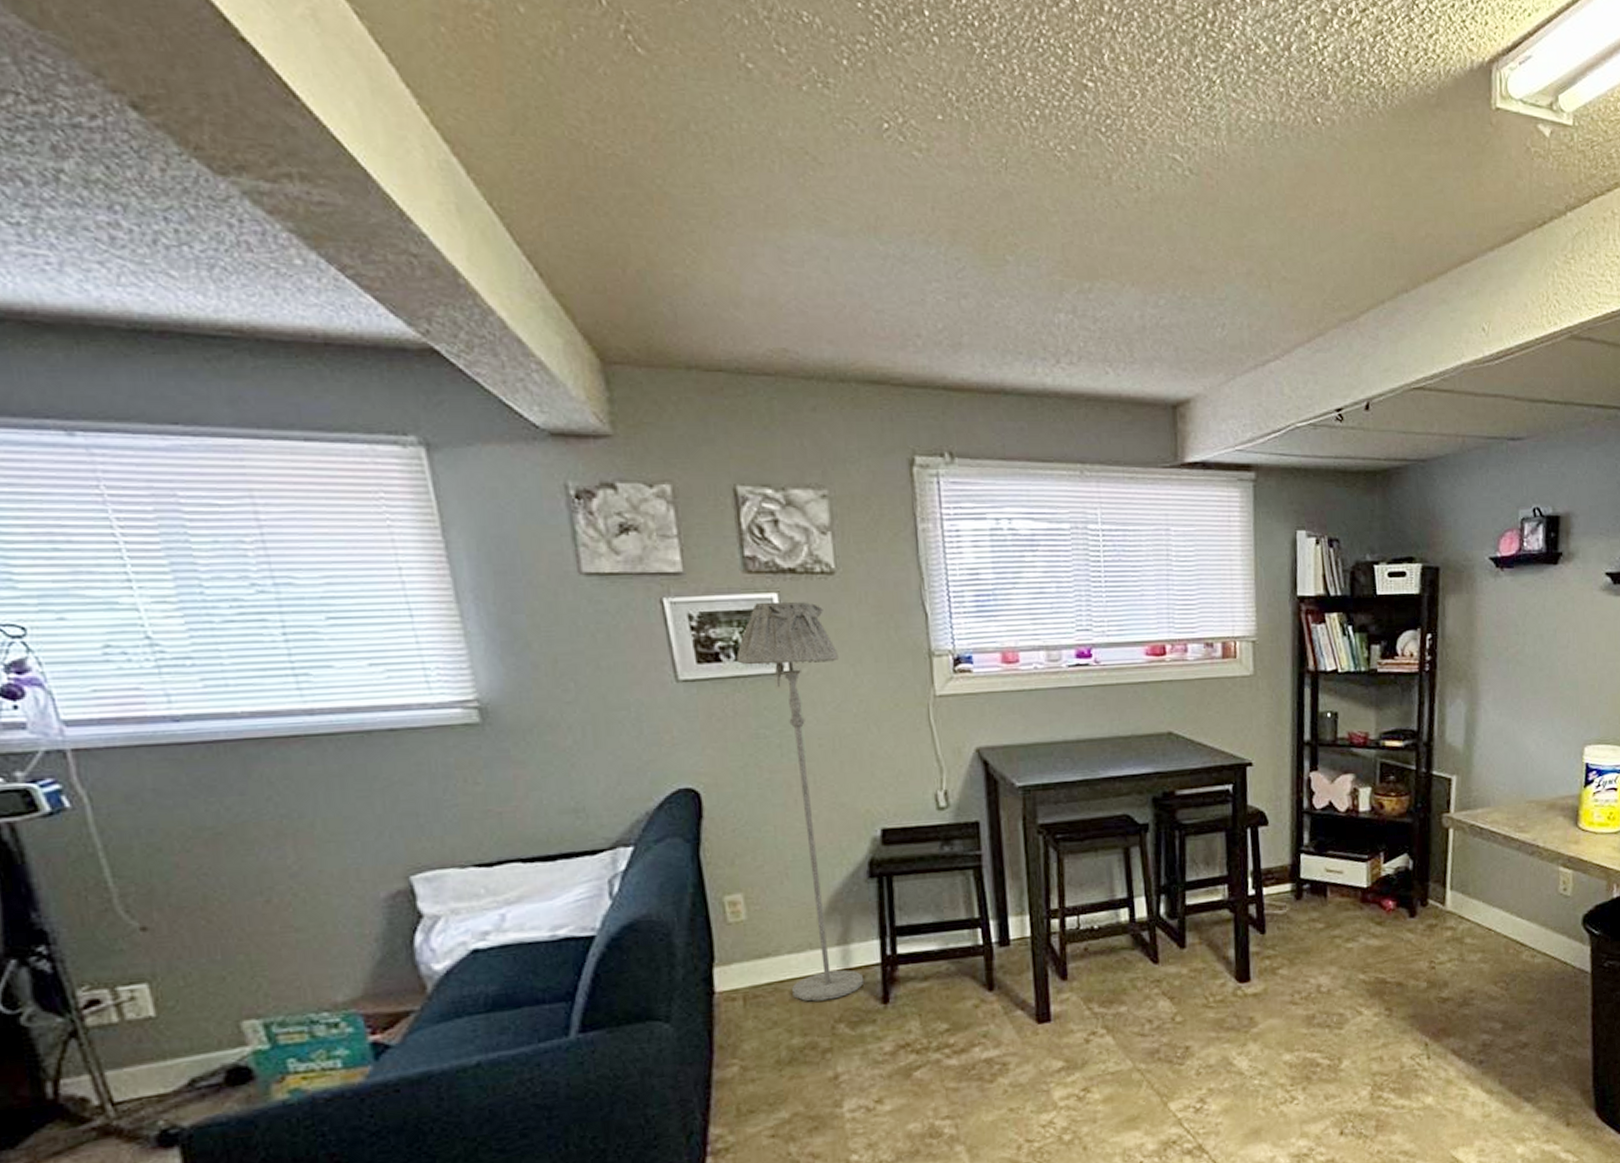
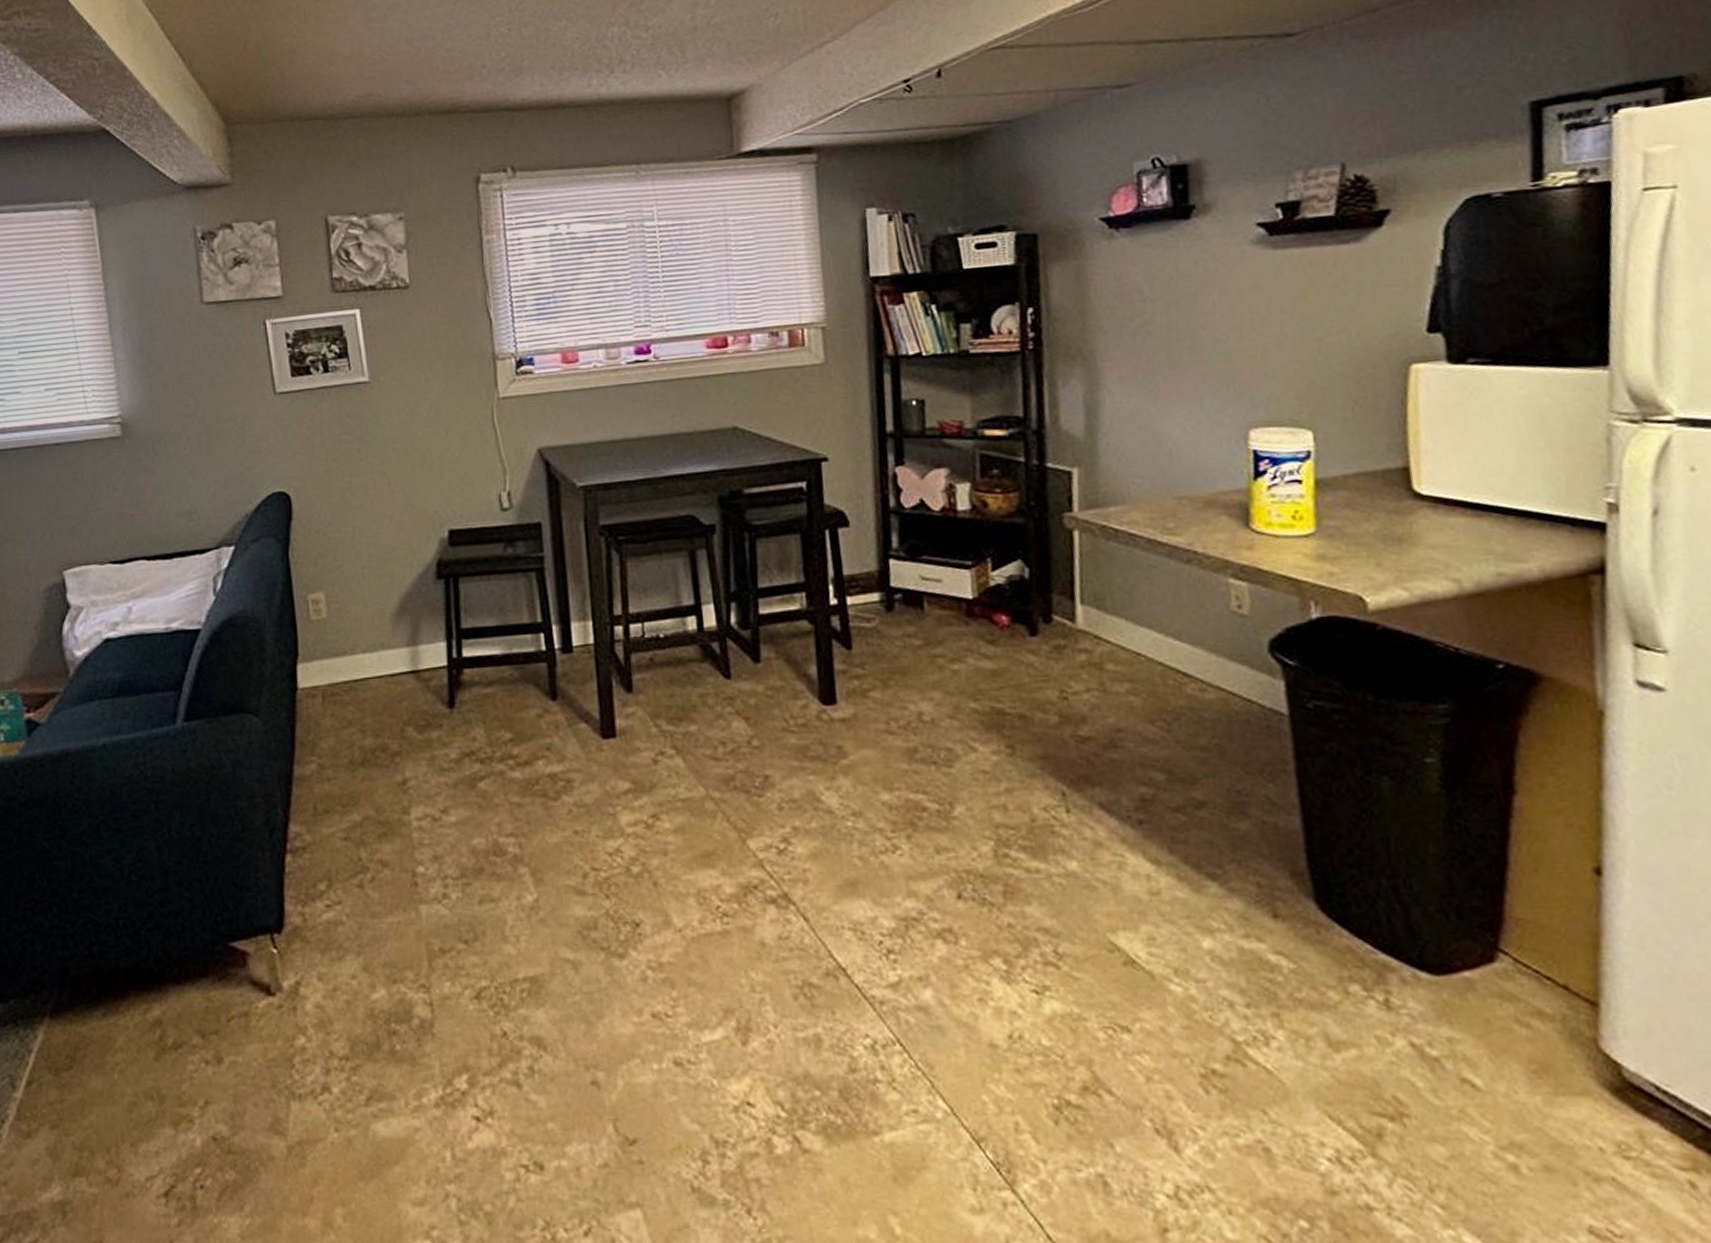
floor lamp: present [736,601,864,1002] -> none [324,315,432,702]

